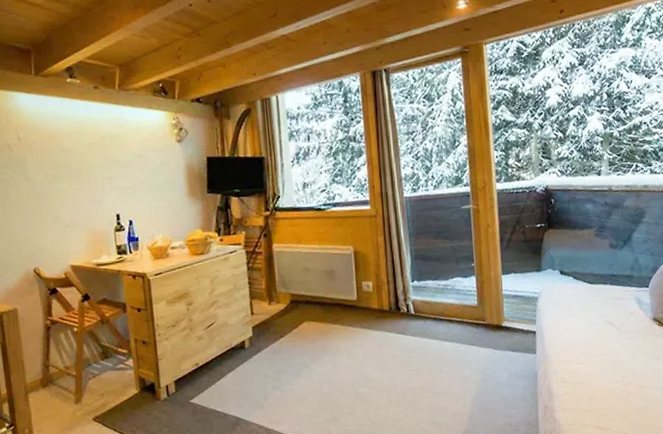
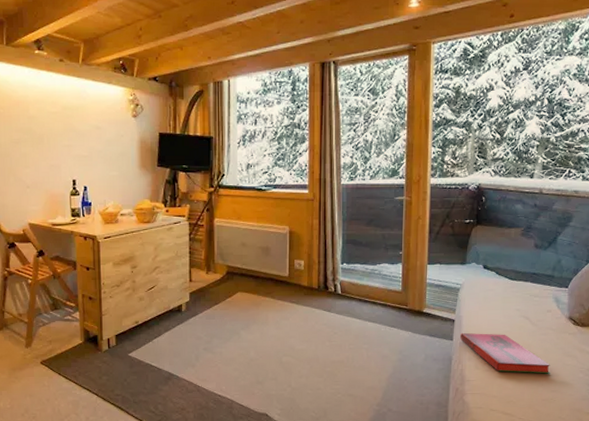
hardback book: none [544,342,641,383] -> present [460,332,551,374]

